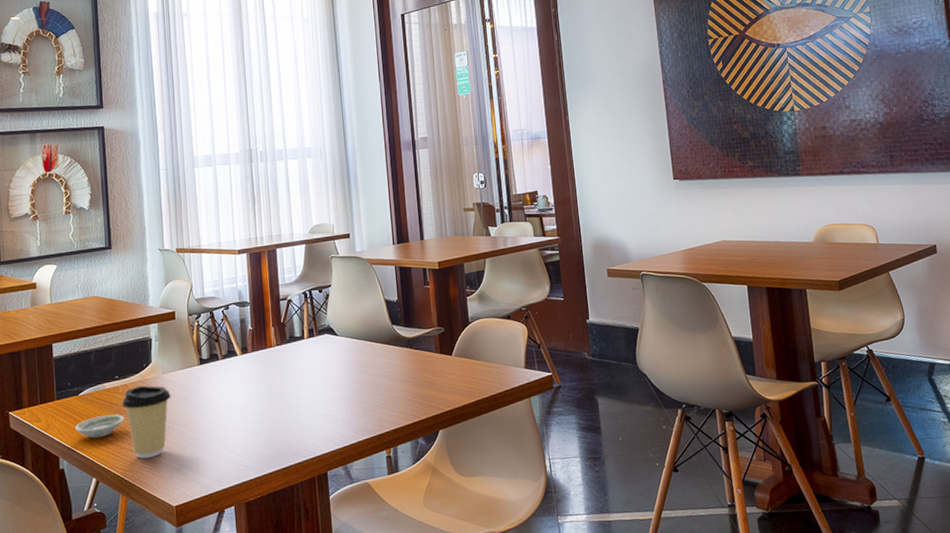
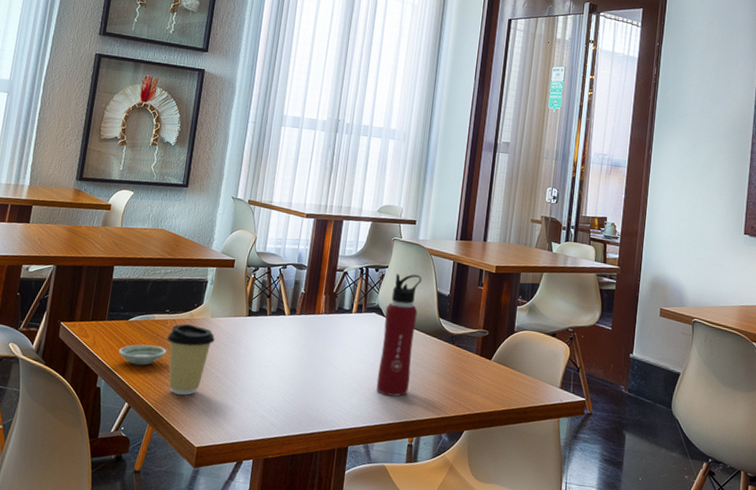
water bottle: none [337,286,376,413] -> present [376,274,422,397]

